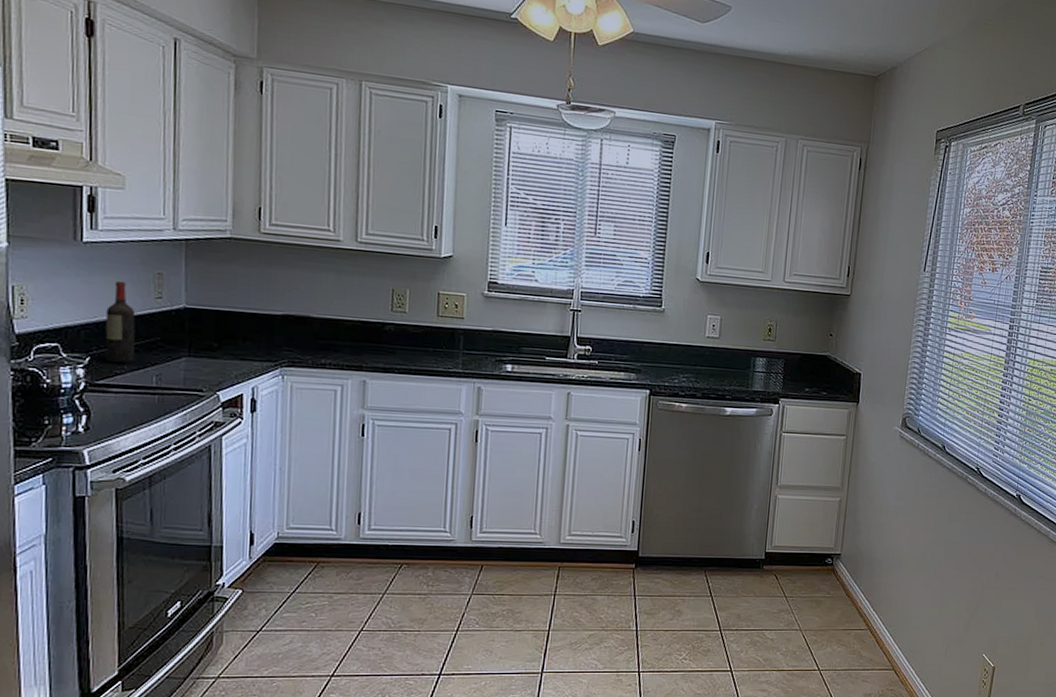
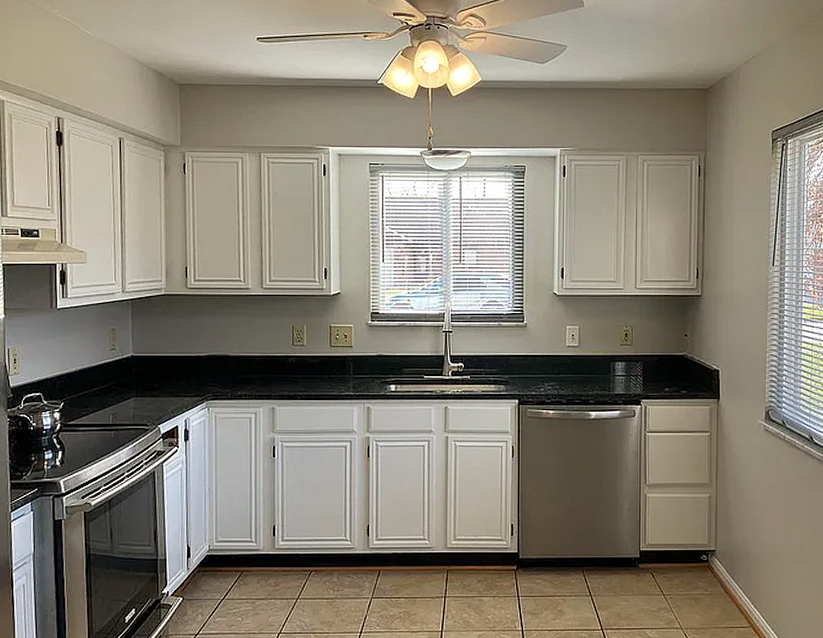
wine bottle: present [105,280,136,364] -> none [74,338,97,406]

